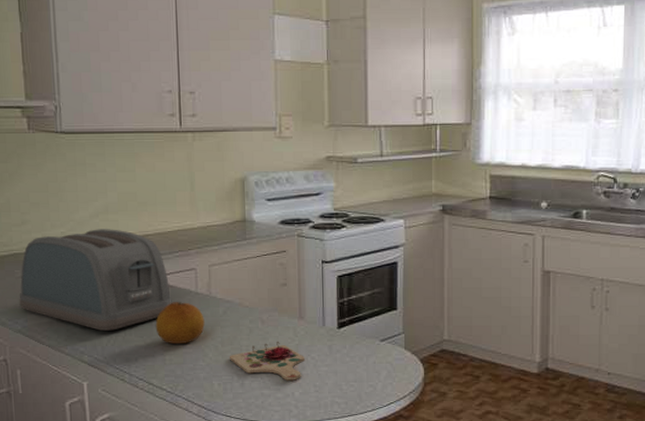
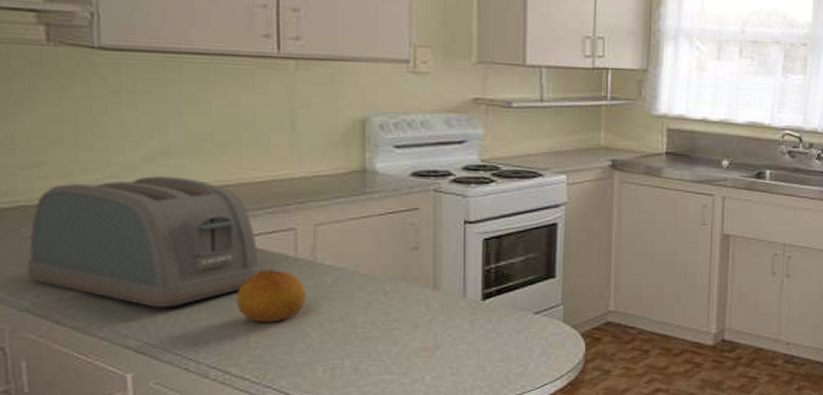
cutting board: present [229,341,305,381] -> none [338,316,439,363]

